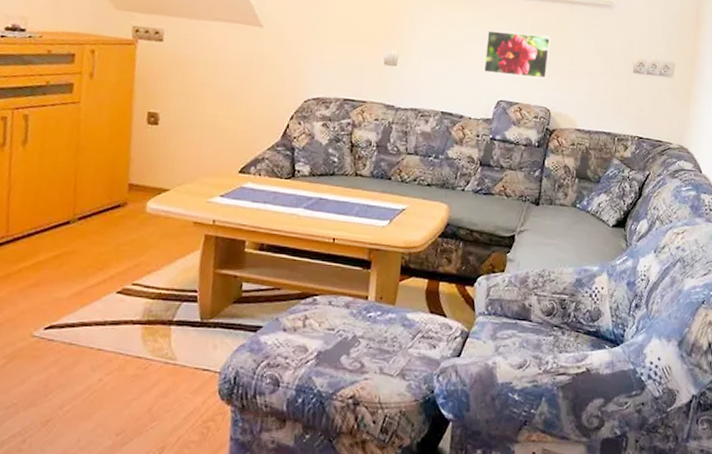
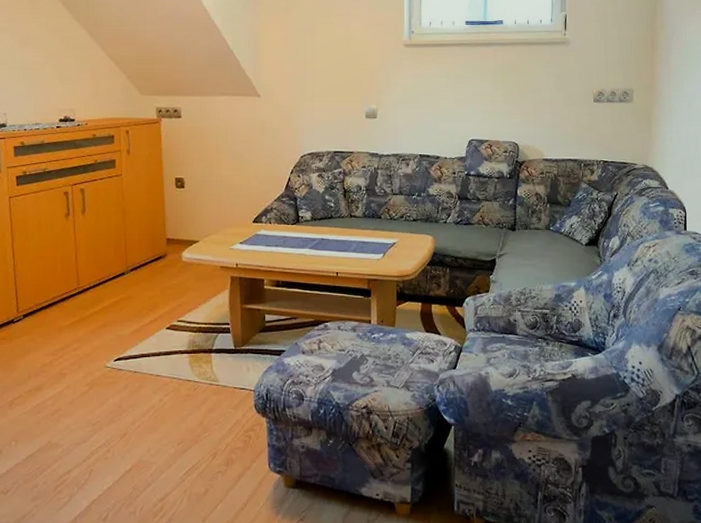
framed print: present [483,30,551,79] -> none [454,76,513,117]

